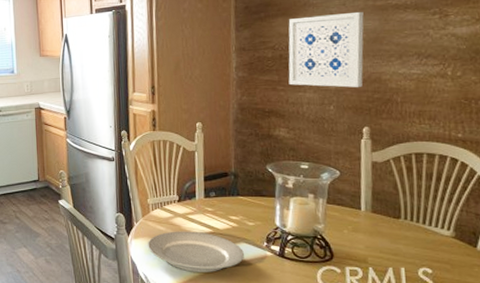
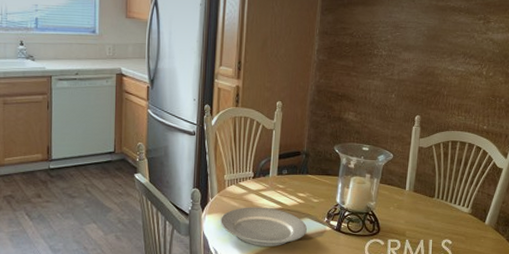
wall art: present [288,11,364,88] -> none [361,8,428,79]

